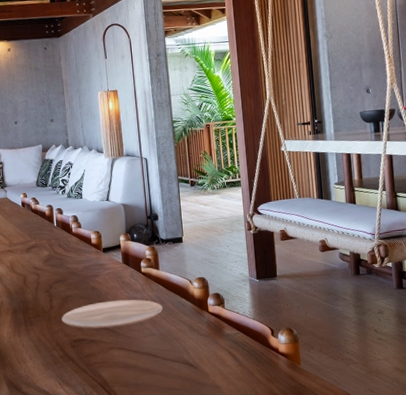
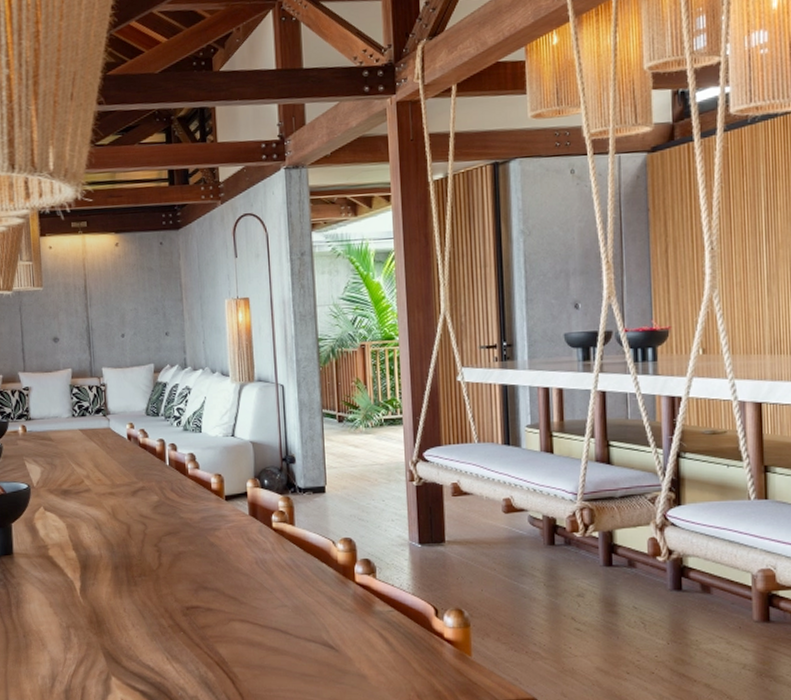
plate: present [61,299,163,329] -> none [172,560,298,595]

